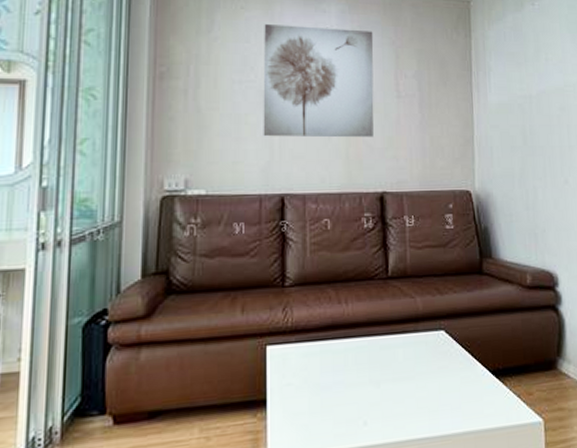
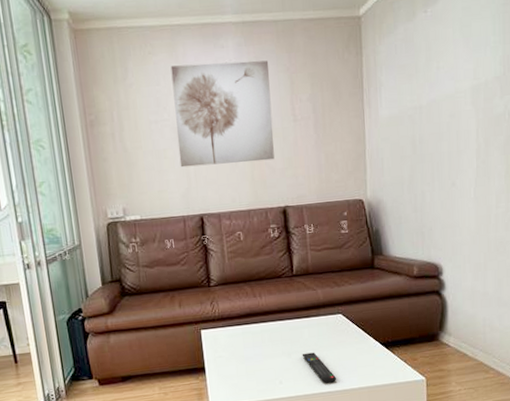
remote control: none [394,381,437,427] -> present [302,352,337,384]

